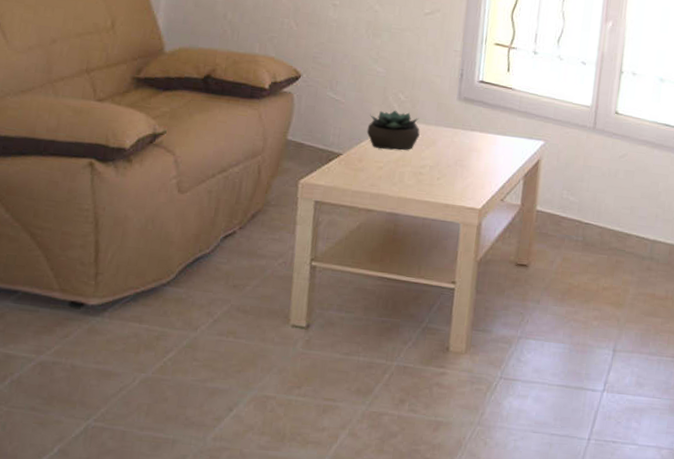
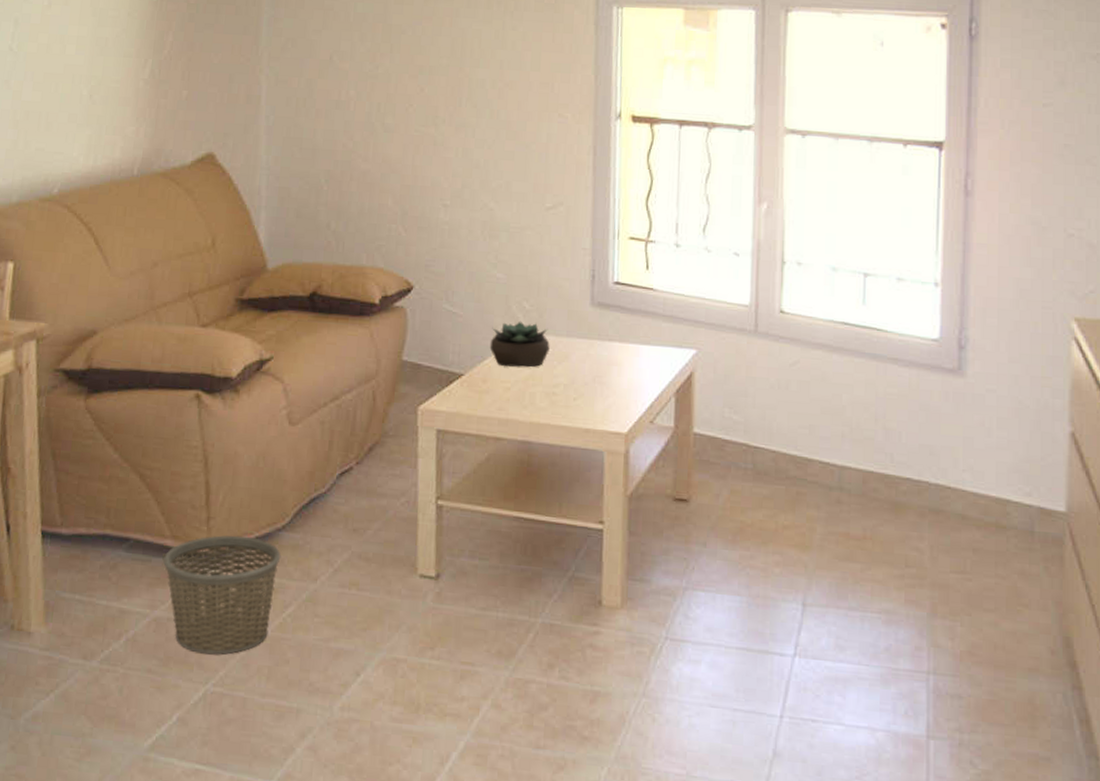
basket: none [50,289,165,394] -> present [163,535,281,655]

